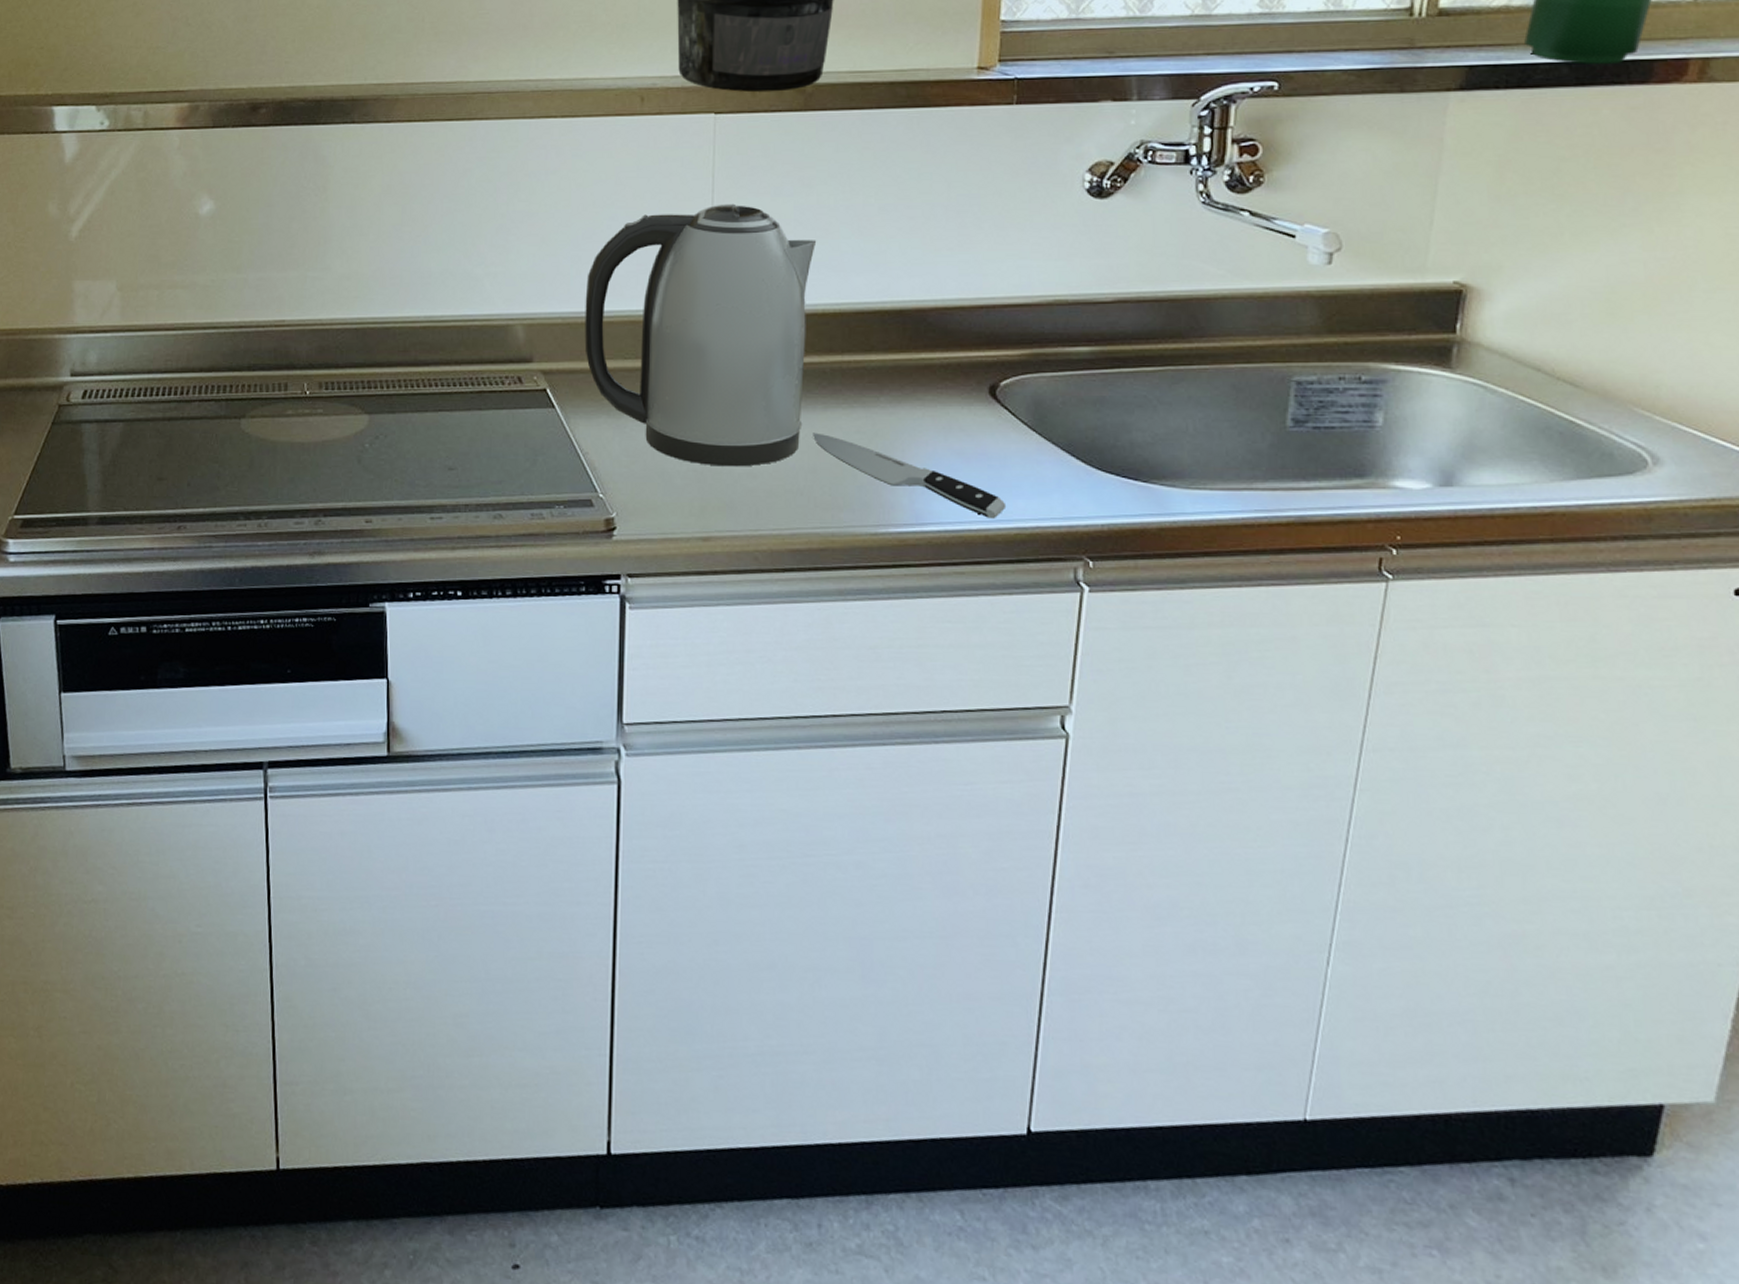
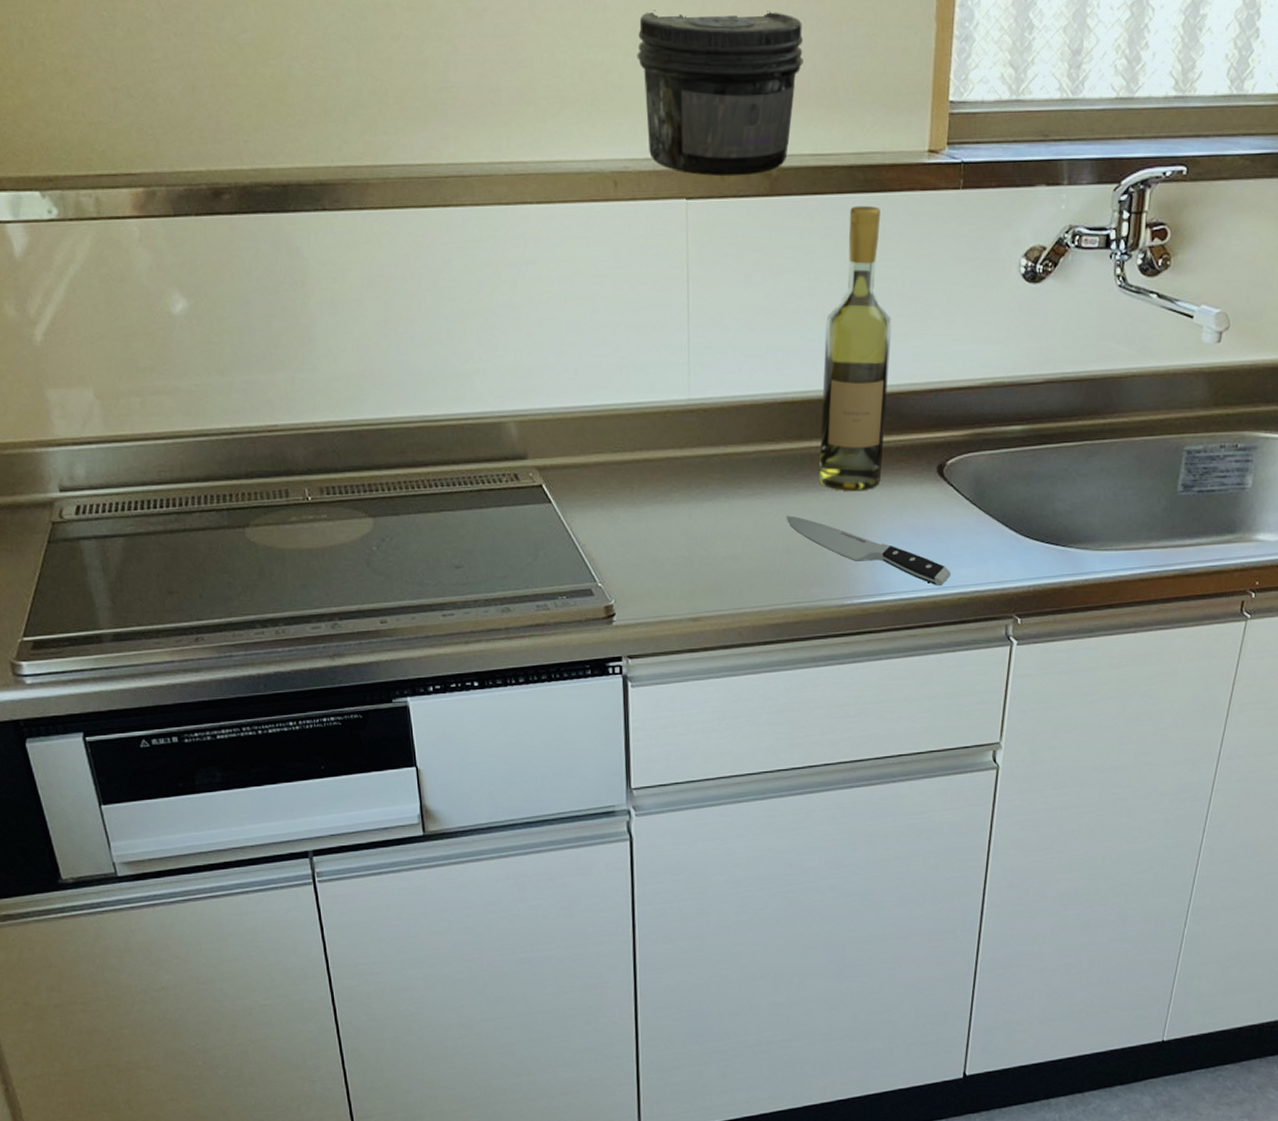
kettle: present [584,203,817,467] -> none [572,293,786,552]
bottle: none [851,120,936,410] -> present [818,205,891,492]

